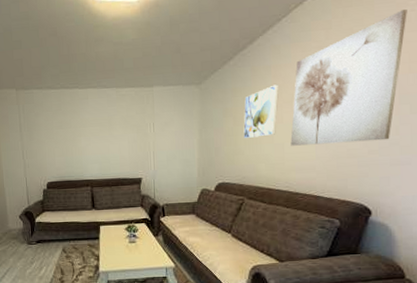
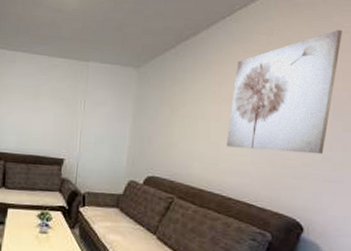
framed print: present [243,84,279,139] -> none [179,80,218,133]

